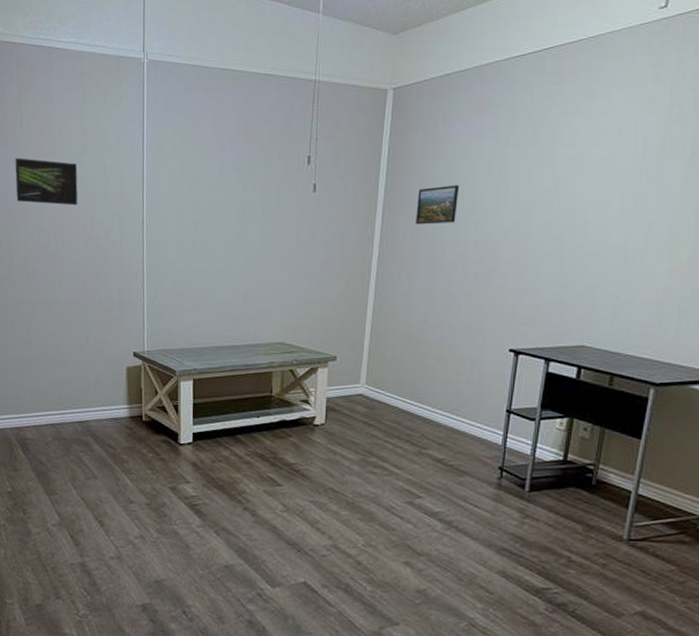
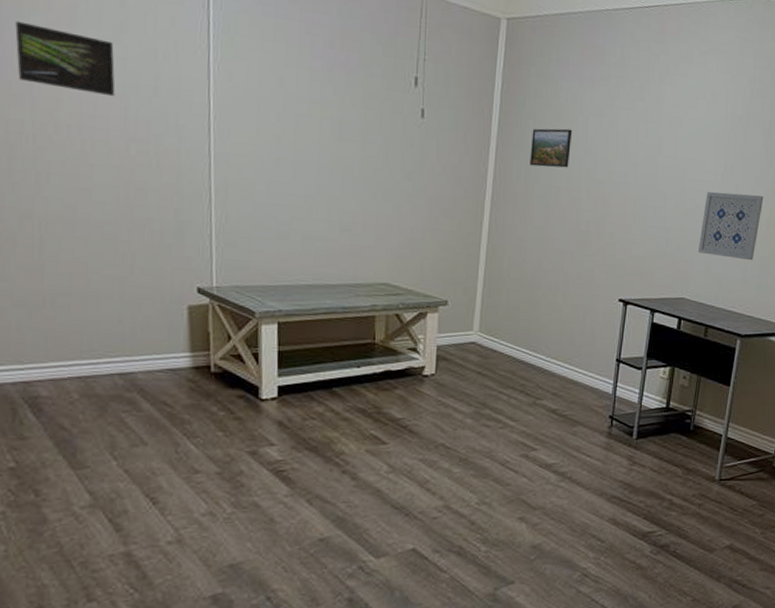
wall art: none [601,231,684,302] -> present [698,192,764,261]

